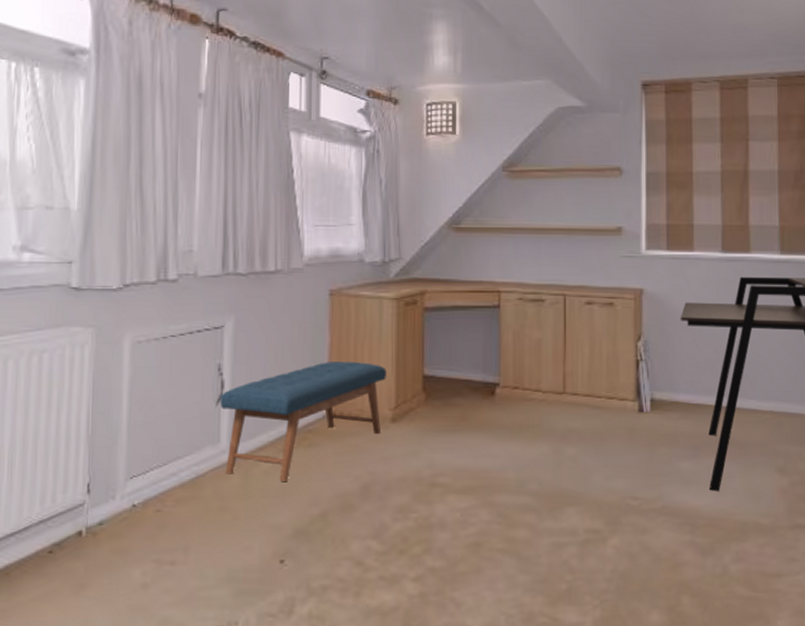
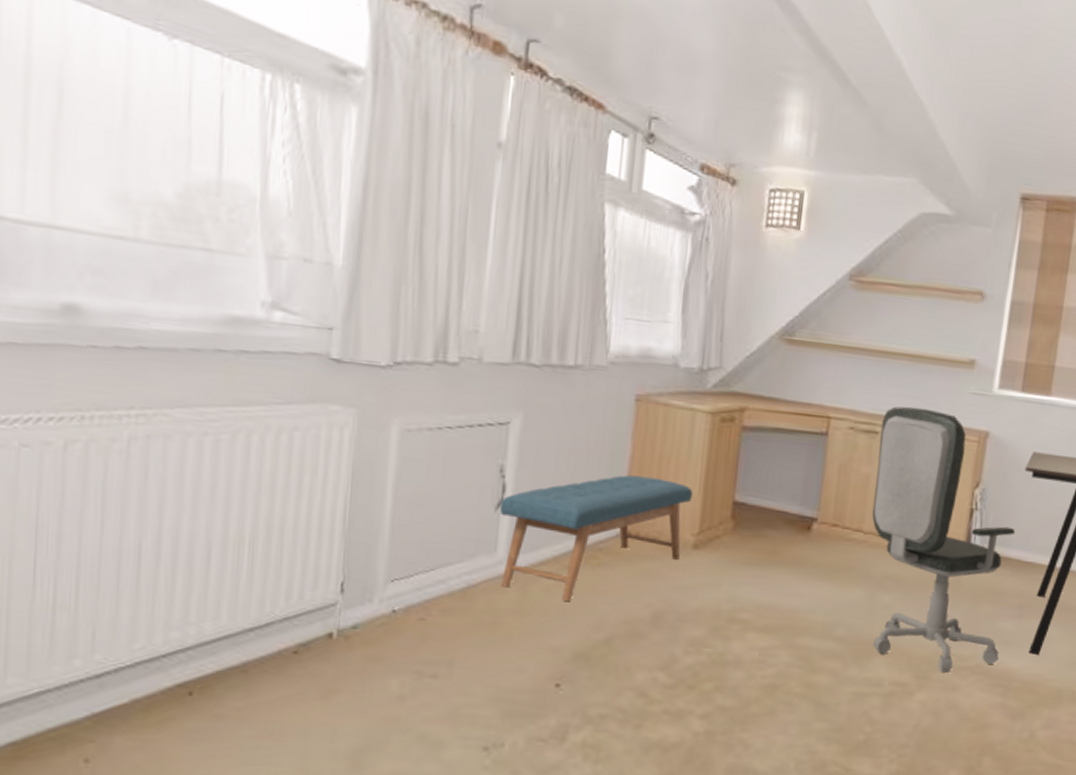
office chair: none [546,274,682,517] -> present [872,406,1015,674]

